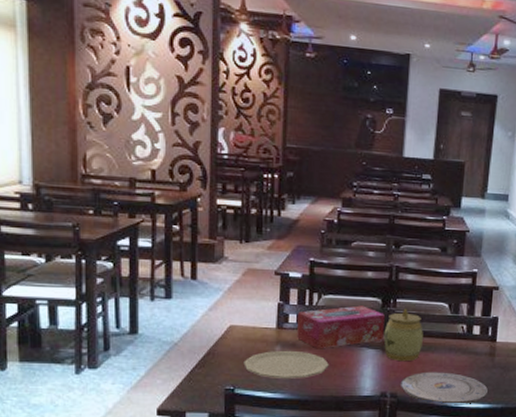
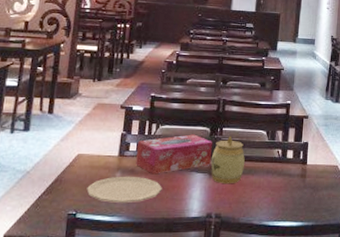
plate: present [401,372,488,405] -> none [224,193,300,224]

